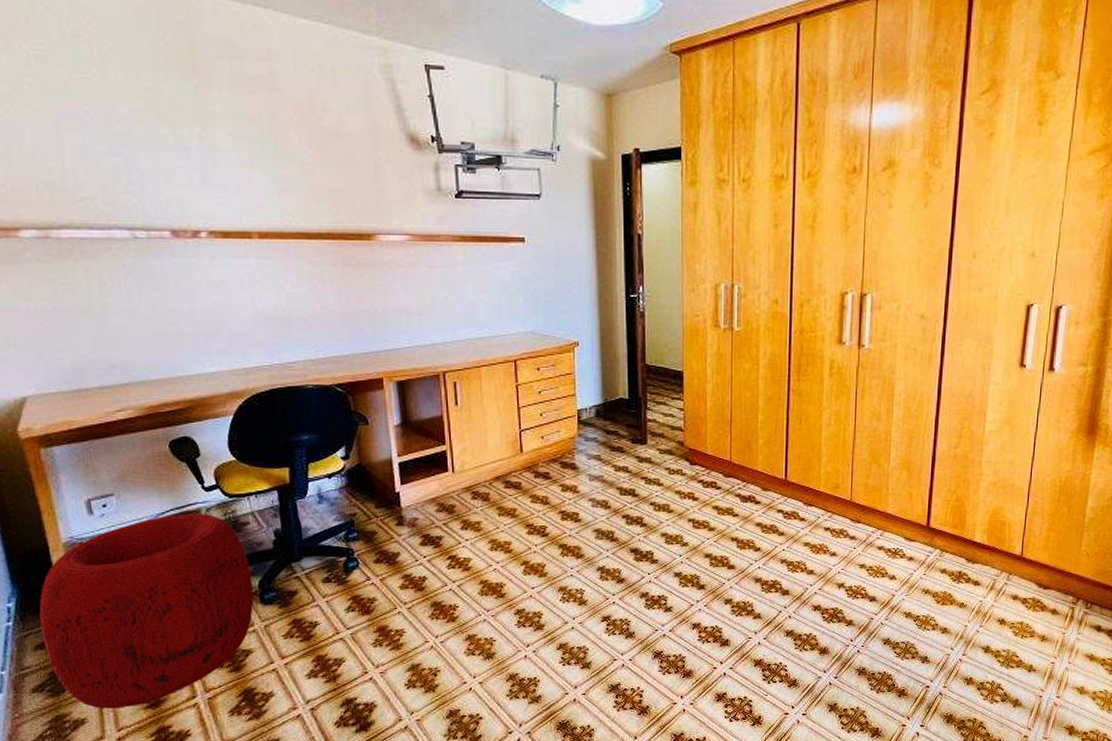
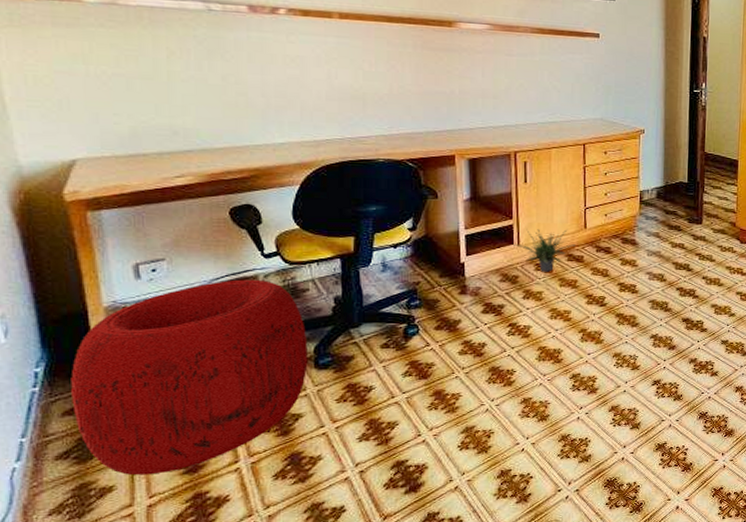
potted plant: none [448,454,512,501] -> present [514,229,576,272]

